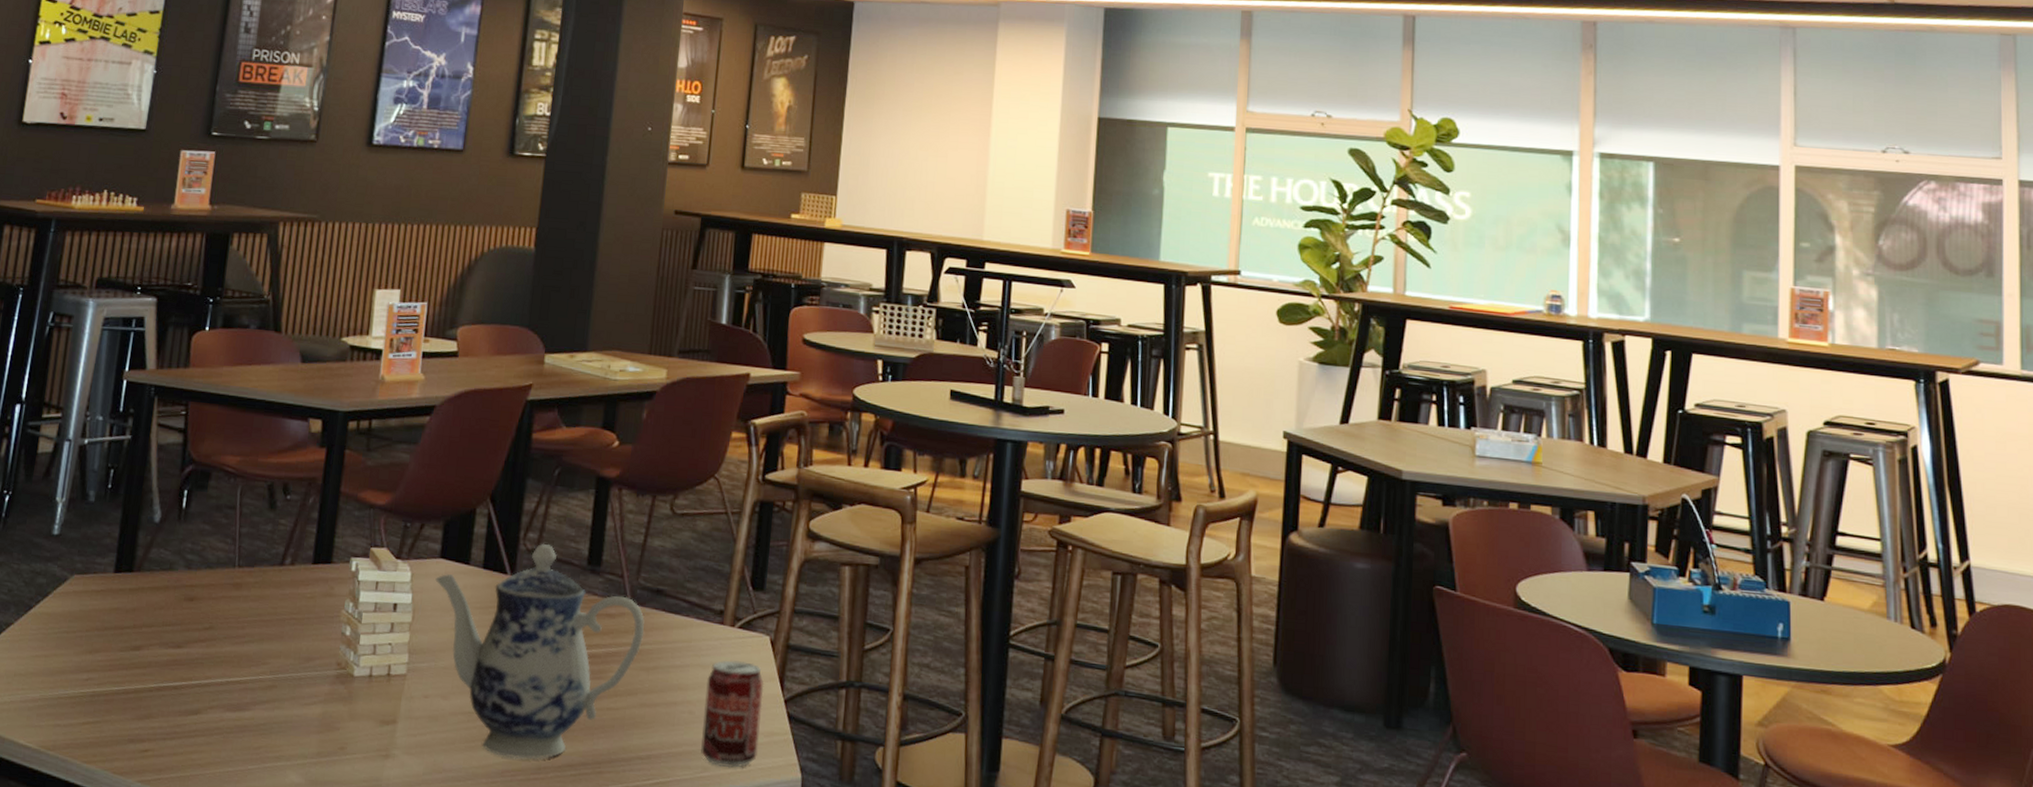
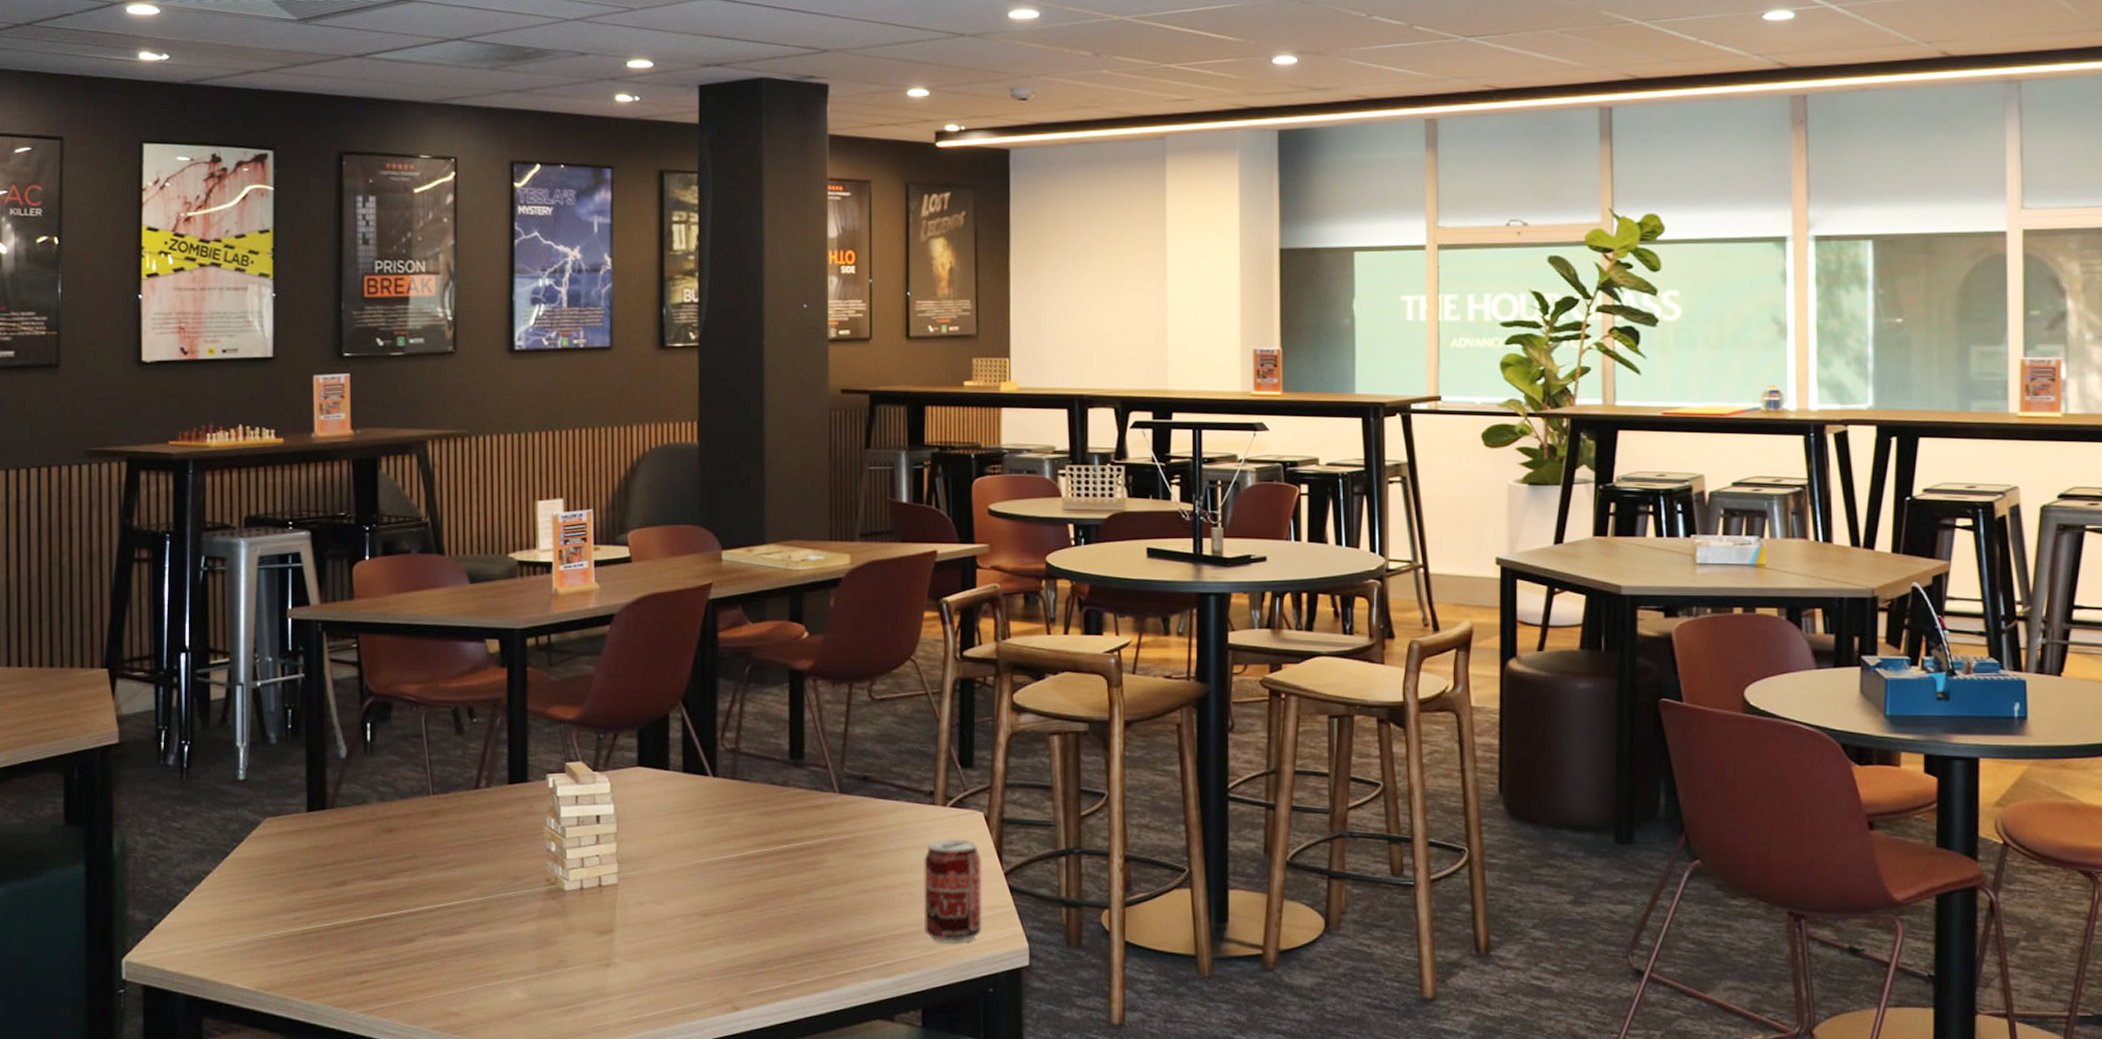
teapot: present [435,543,645,760] -> none [636,741,855,956]

